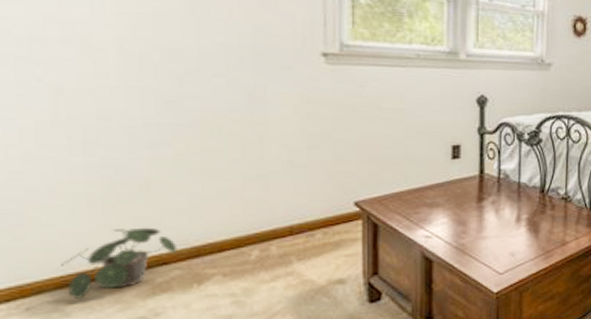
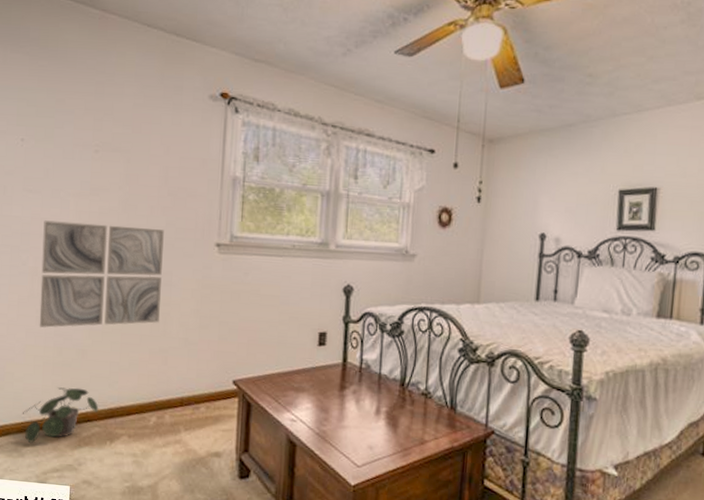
wall art: none [65,23,253,159] -> present [39,220,164,328]

